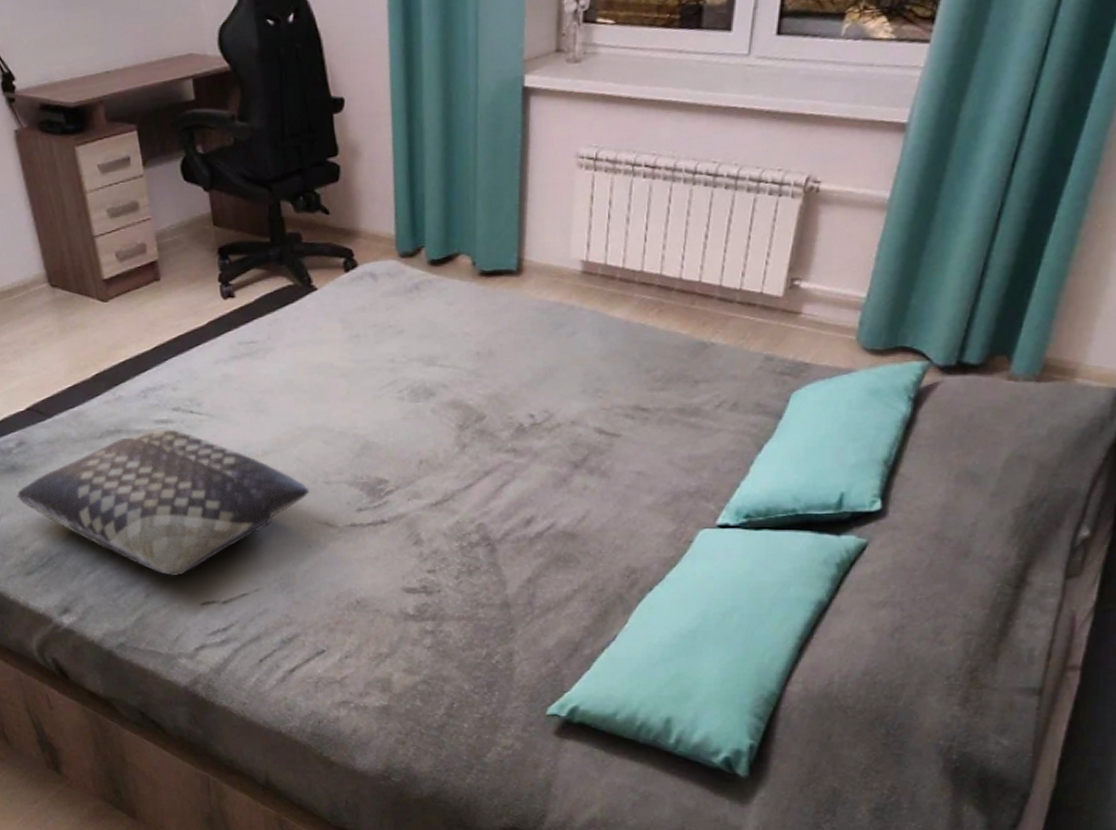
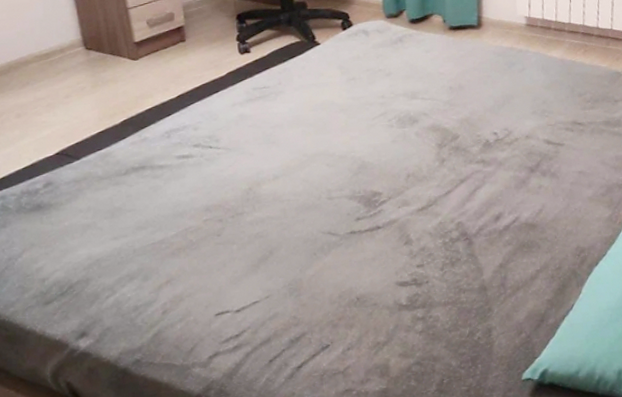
cushion: present [16,428,310,577] -> none [40,162,315,293]

